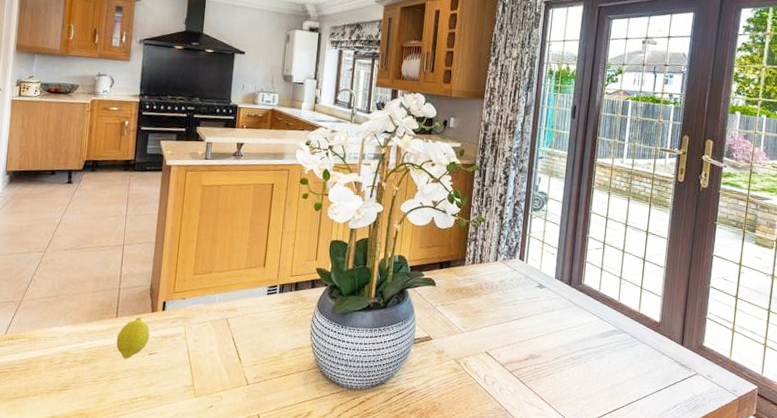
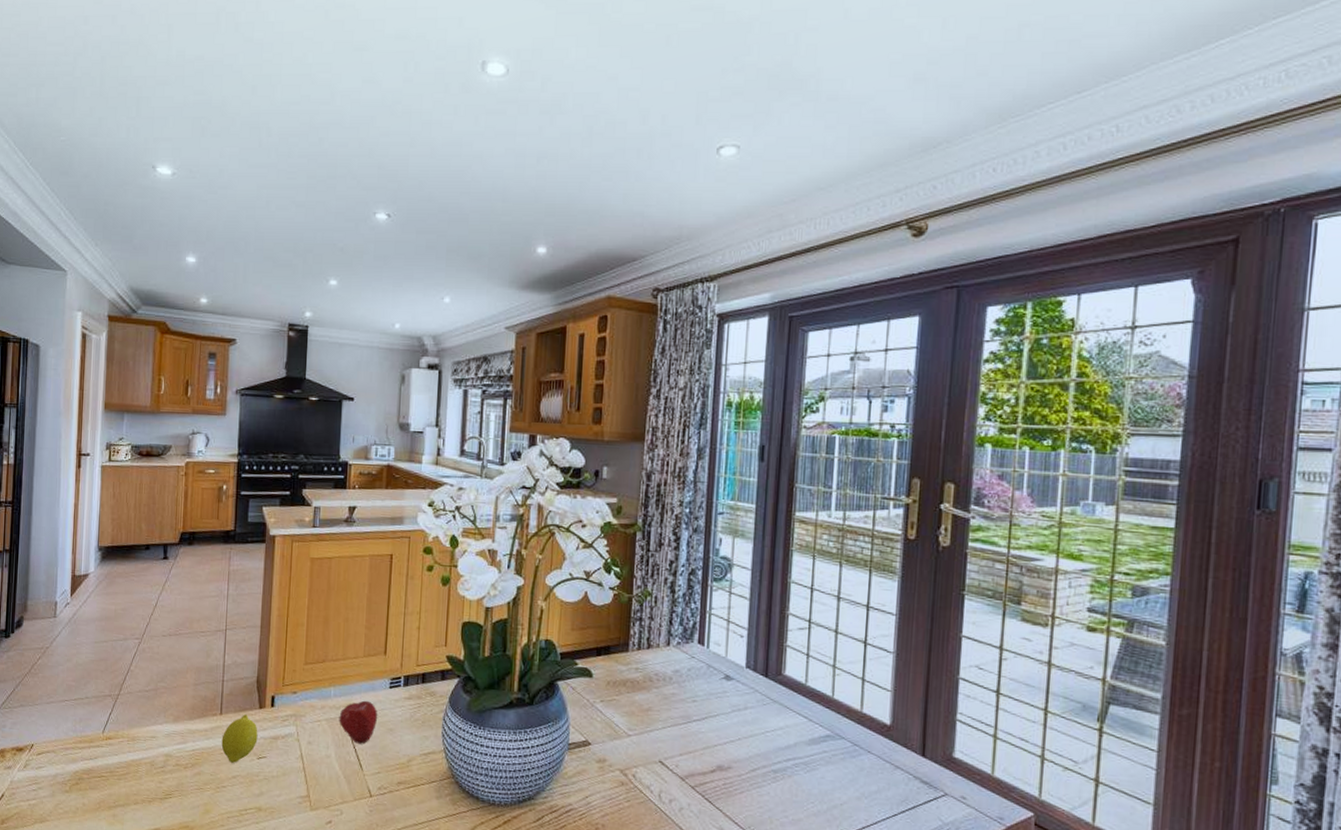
fruit: none [222,305,257,342] -> present [339,700,378,744]

